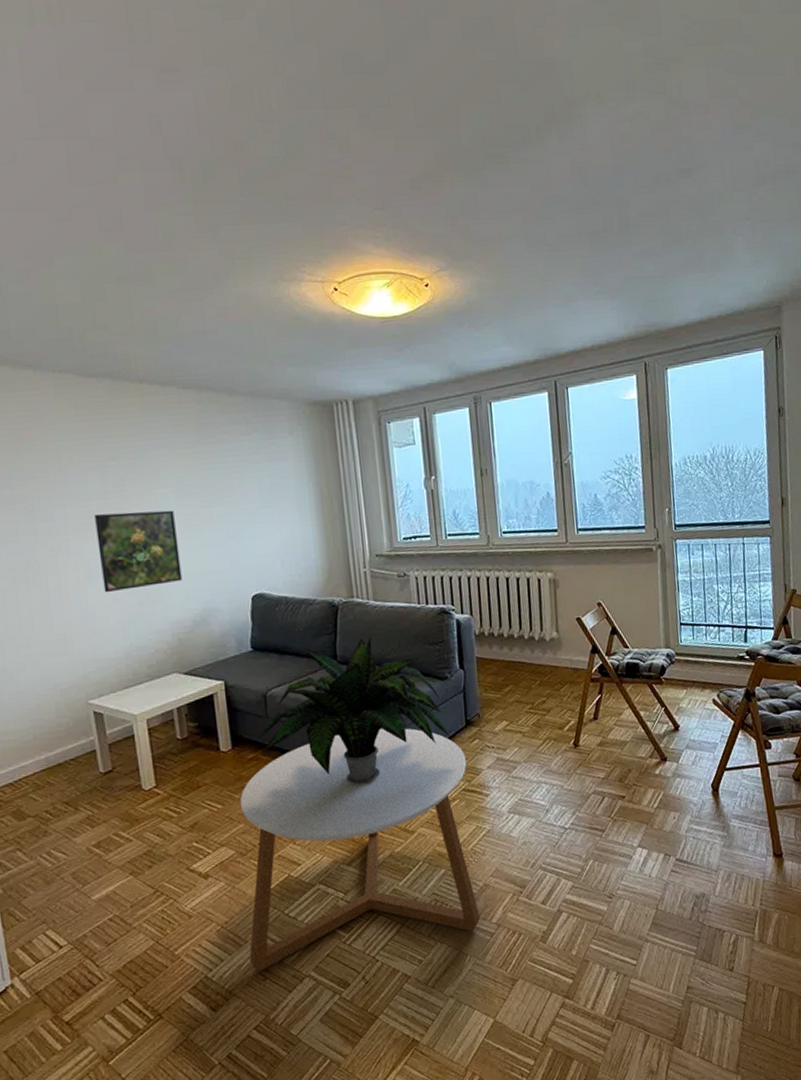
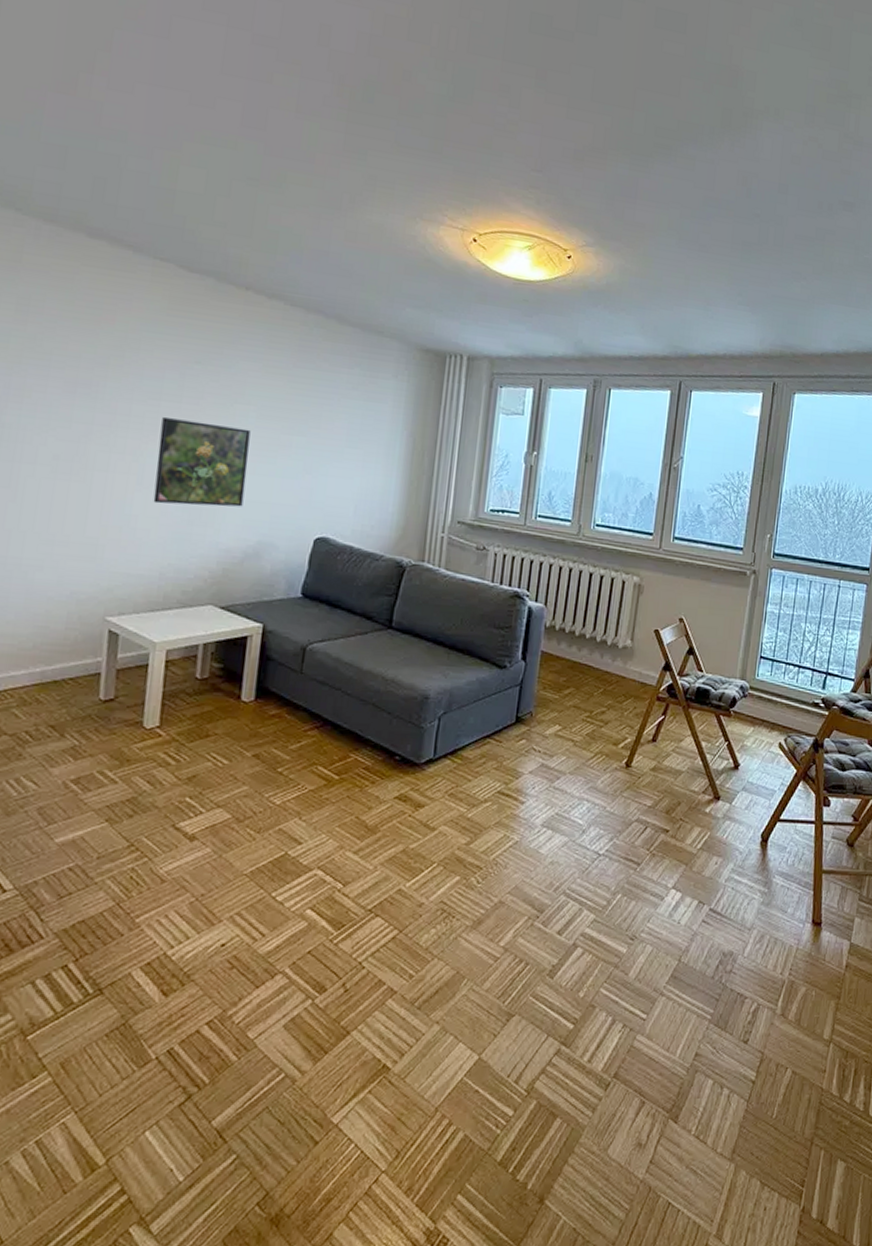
coffee table: present [239,728,481,972] -> none [219,707,509,958]
potted plant: present [259,637,450,784] -> none [288,606,497,766]

